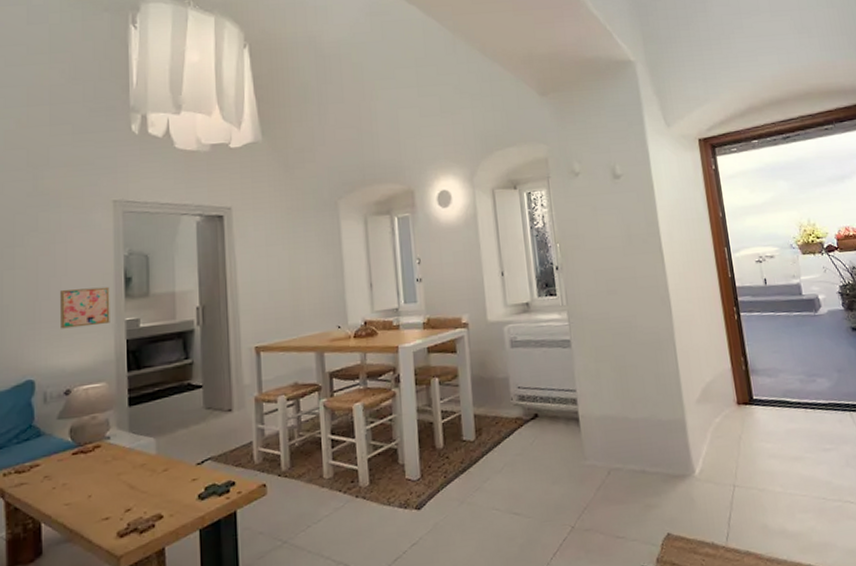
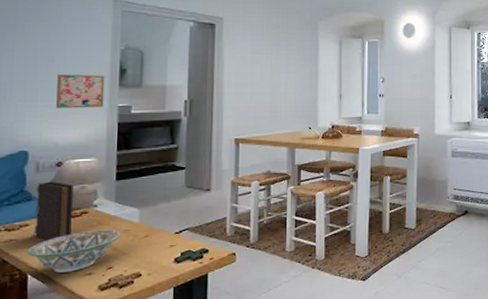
decorative bowl: none [39,464,138,519] -> present [27,229,121,273]
book: none [45,413,84,482] -> present [34,182,73,241]

